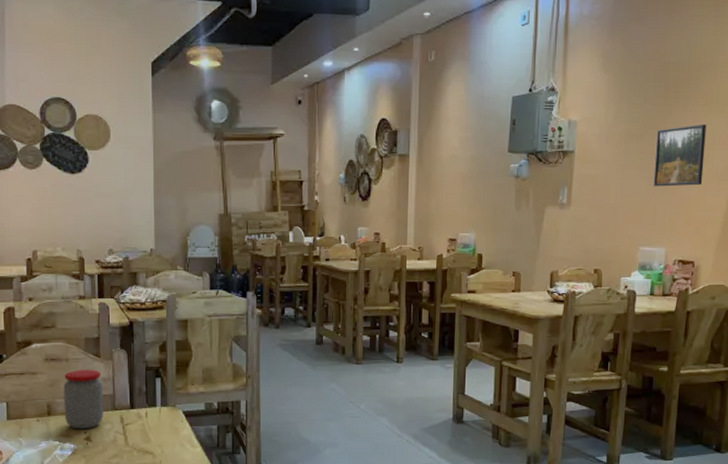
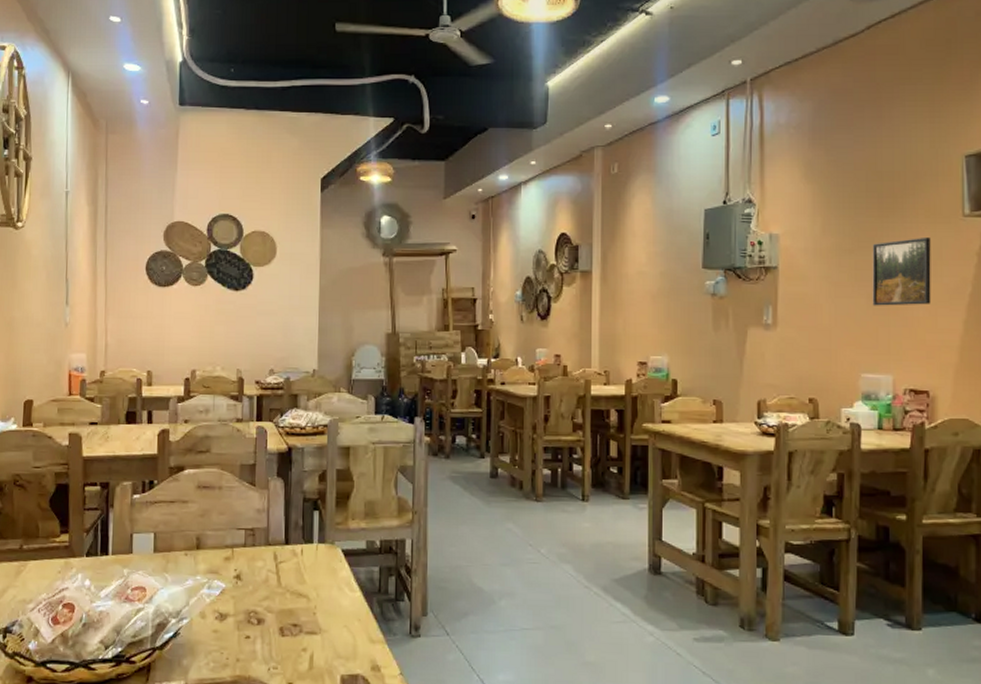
jar: present [63,369,104,429] -> none [214,498,257,566]

